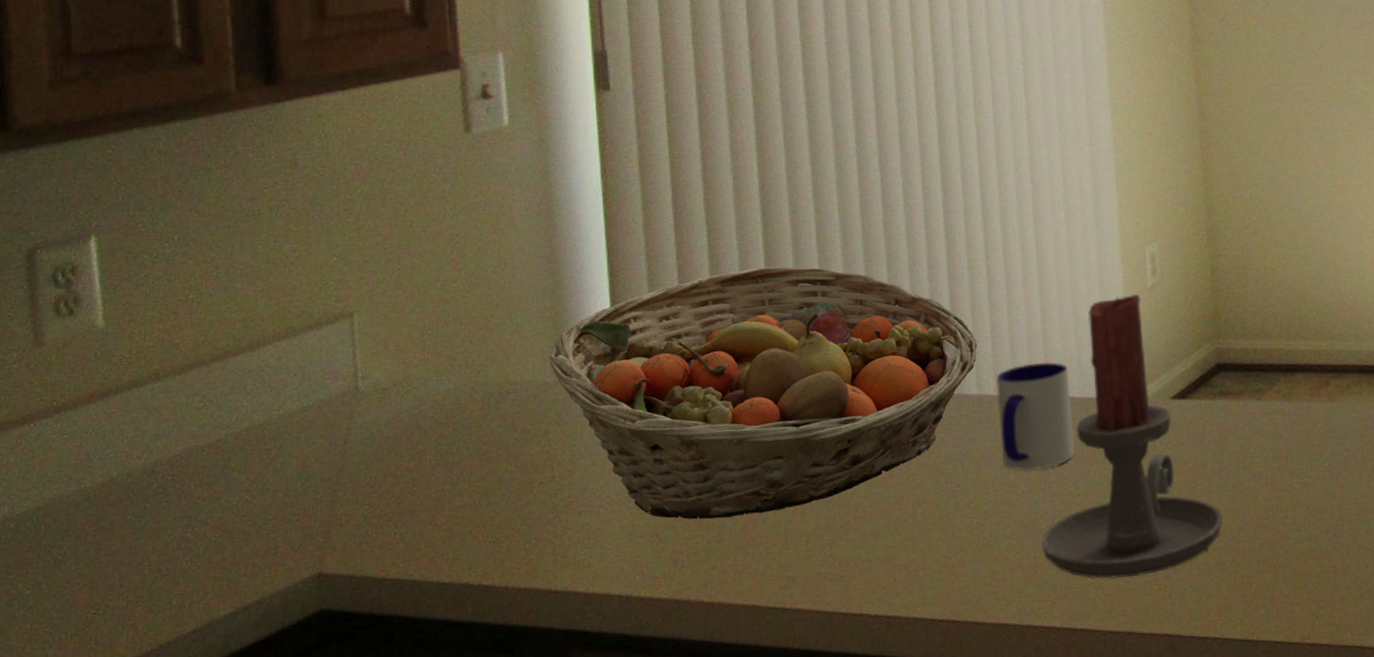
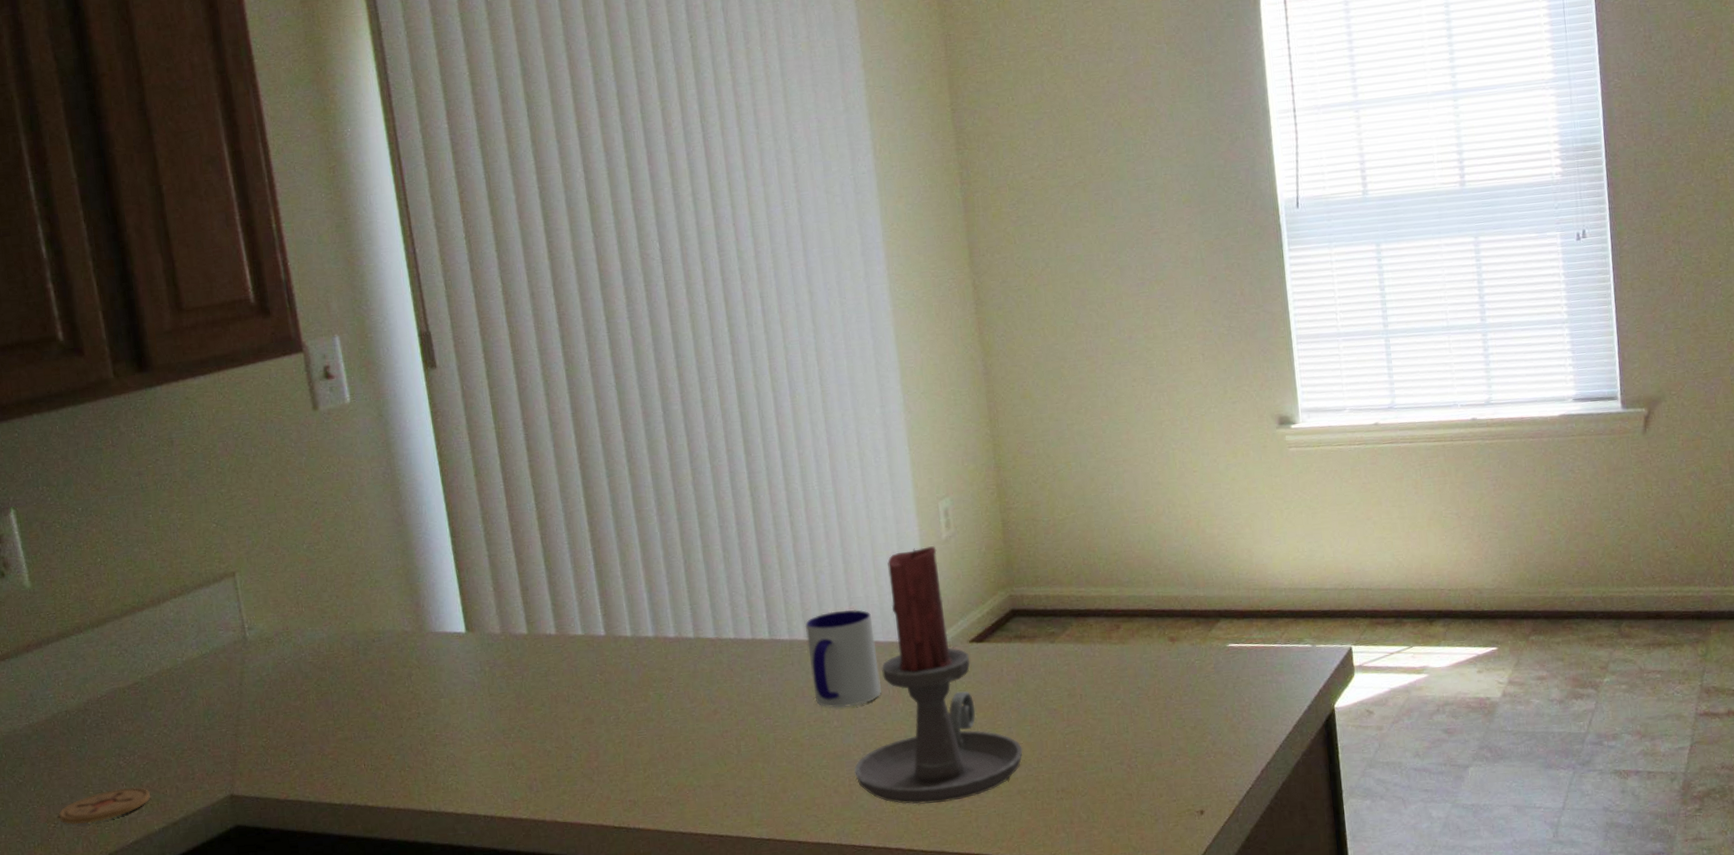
coaster: none [102,564,219,611] -> present [58,787,150,825]
fruit basket: present [549,266,977,520] -> none [406,525,786,751]

